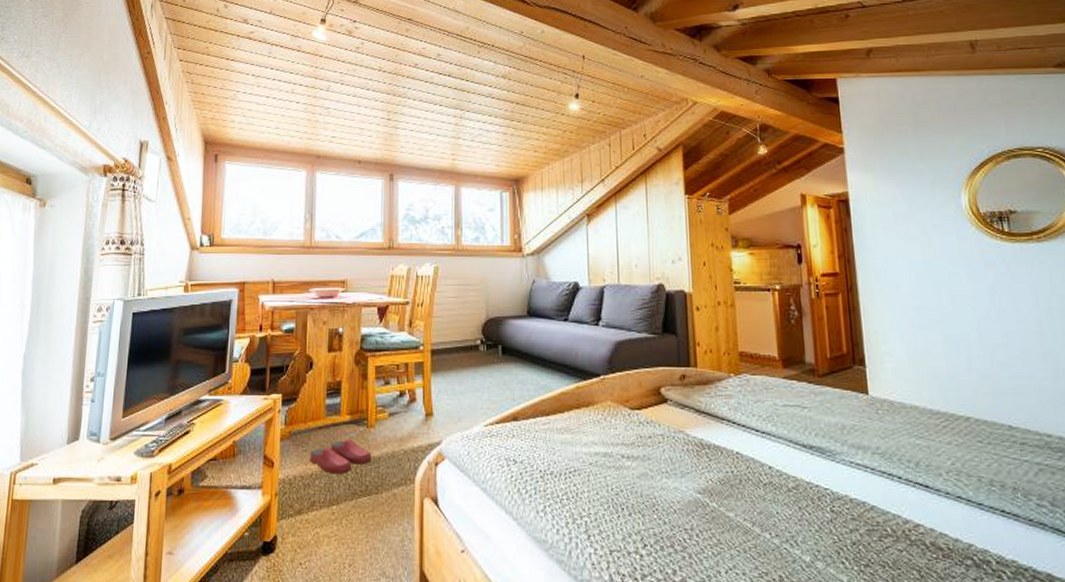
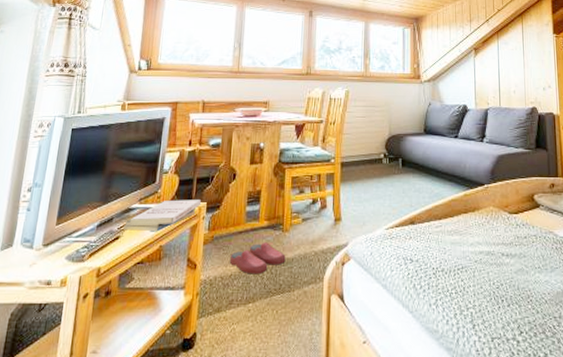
books: none [192,391,275,426] -> present [123,200,201,232]

